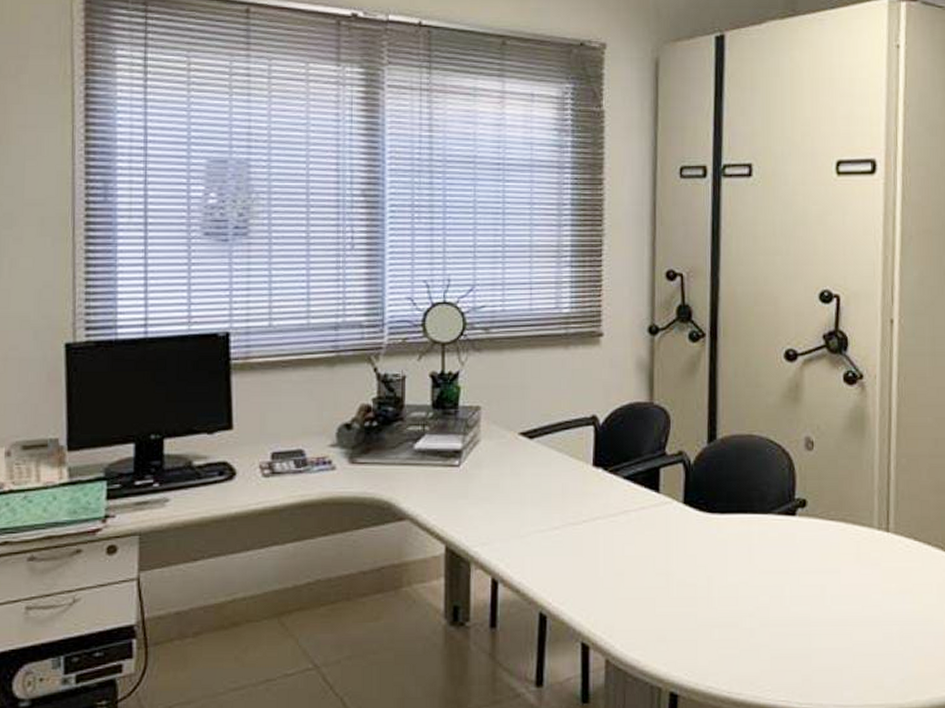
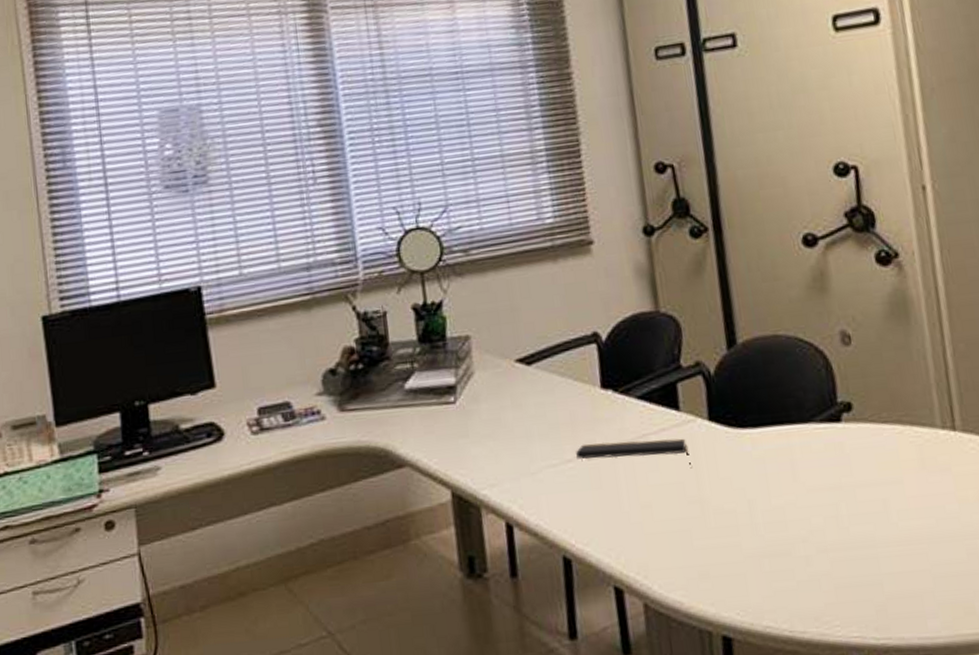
notepad: none [563,514,661,533] -> present [576,438,688,459]

